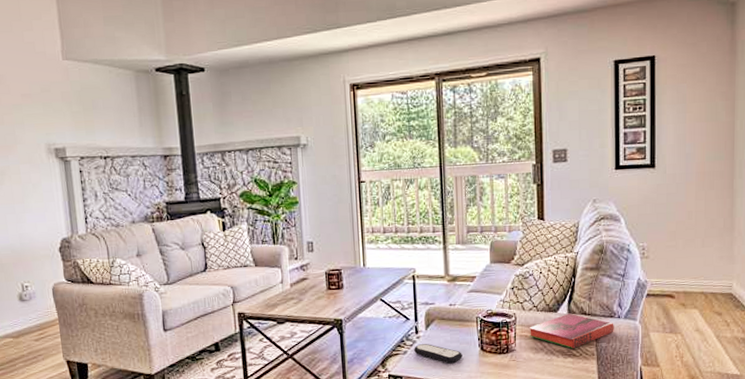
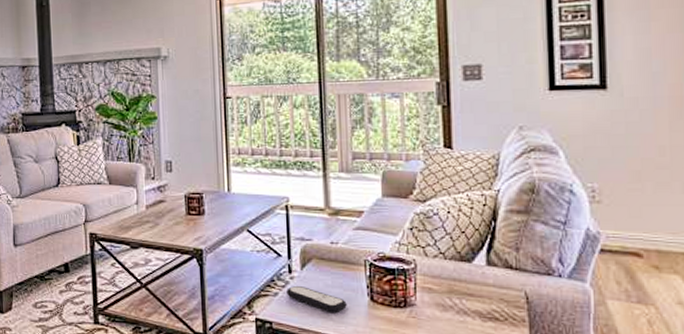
hardback book: present [528,313,614,349] -> none [433,265,553,311]

